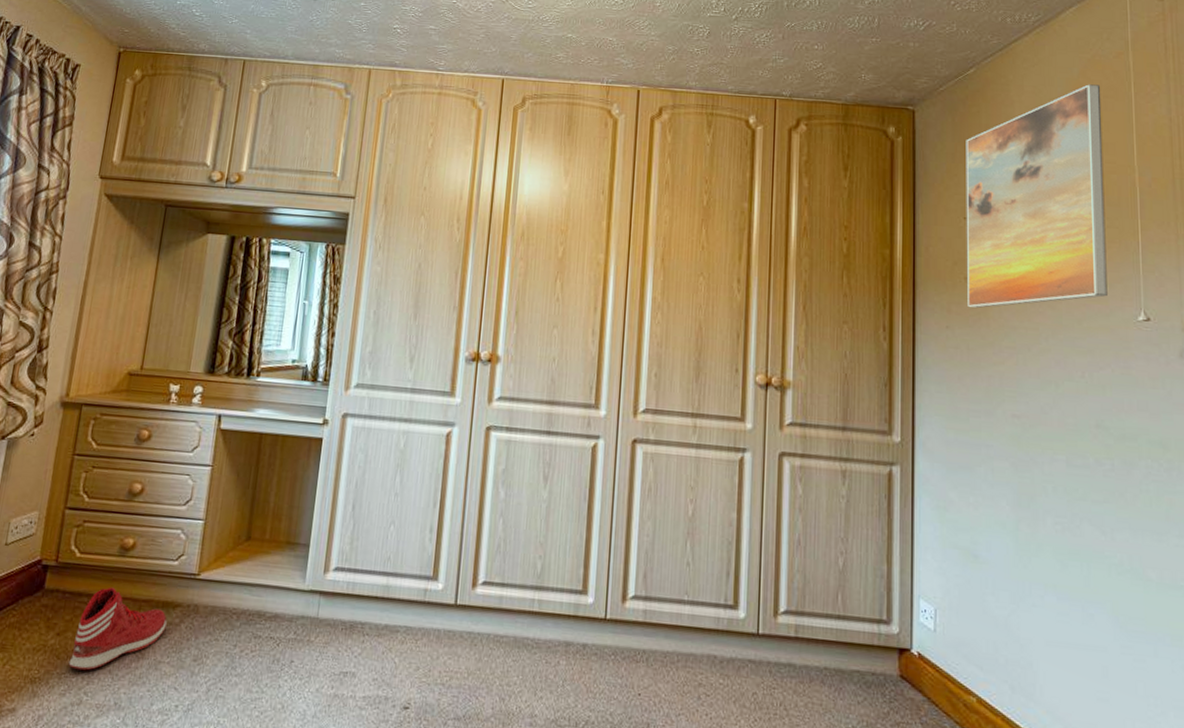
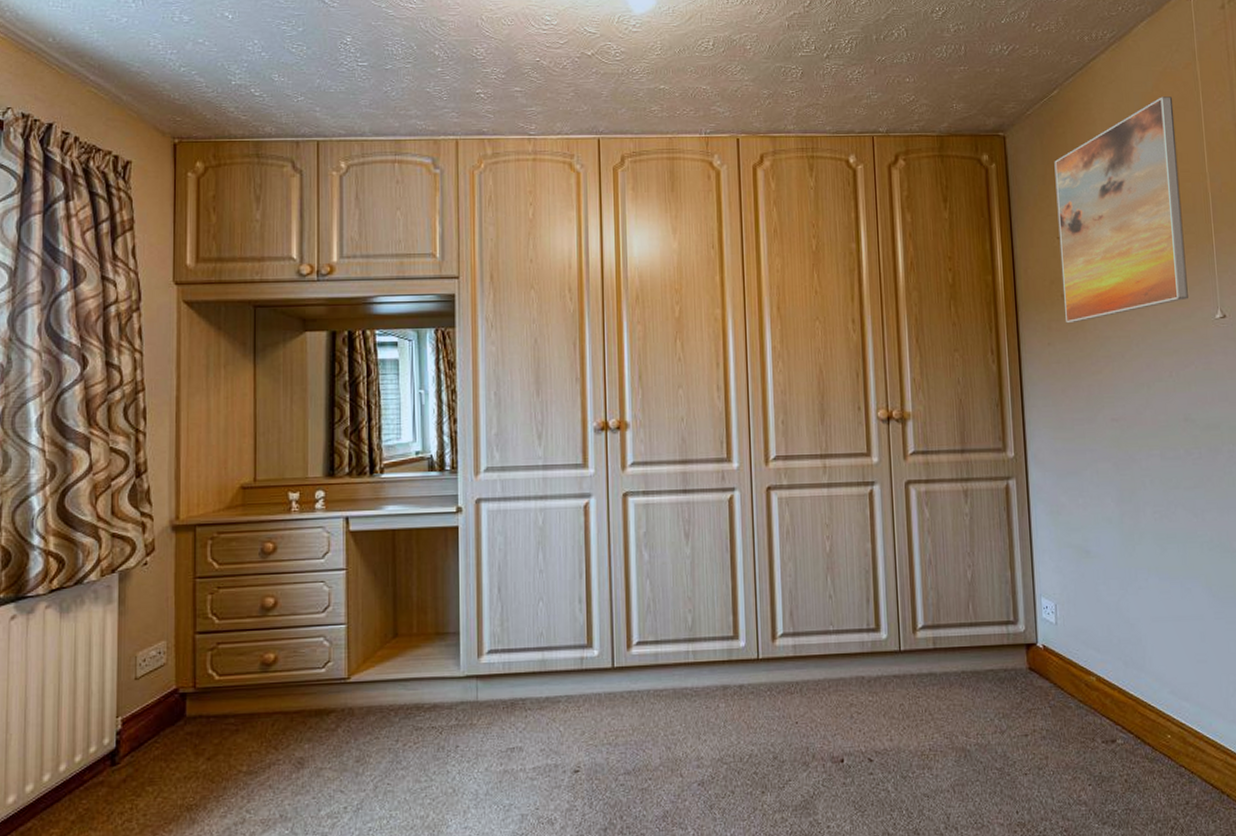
sneaker: present [68,587,167,671] -> none [225,704,323,790]

